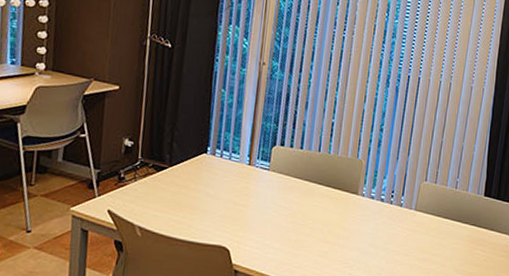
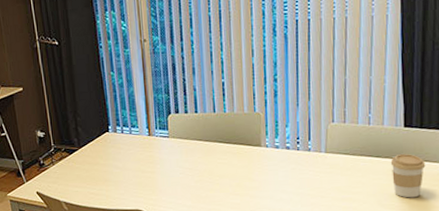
coffee cup: none [468,221,497,266] -> present [390,153,426,198]

